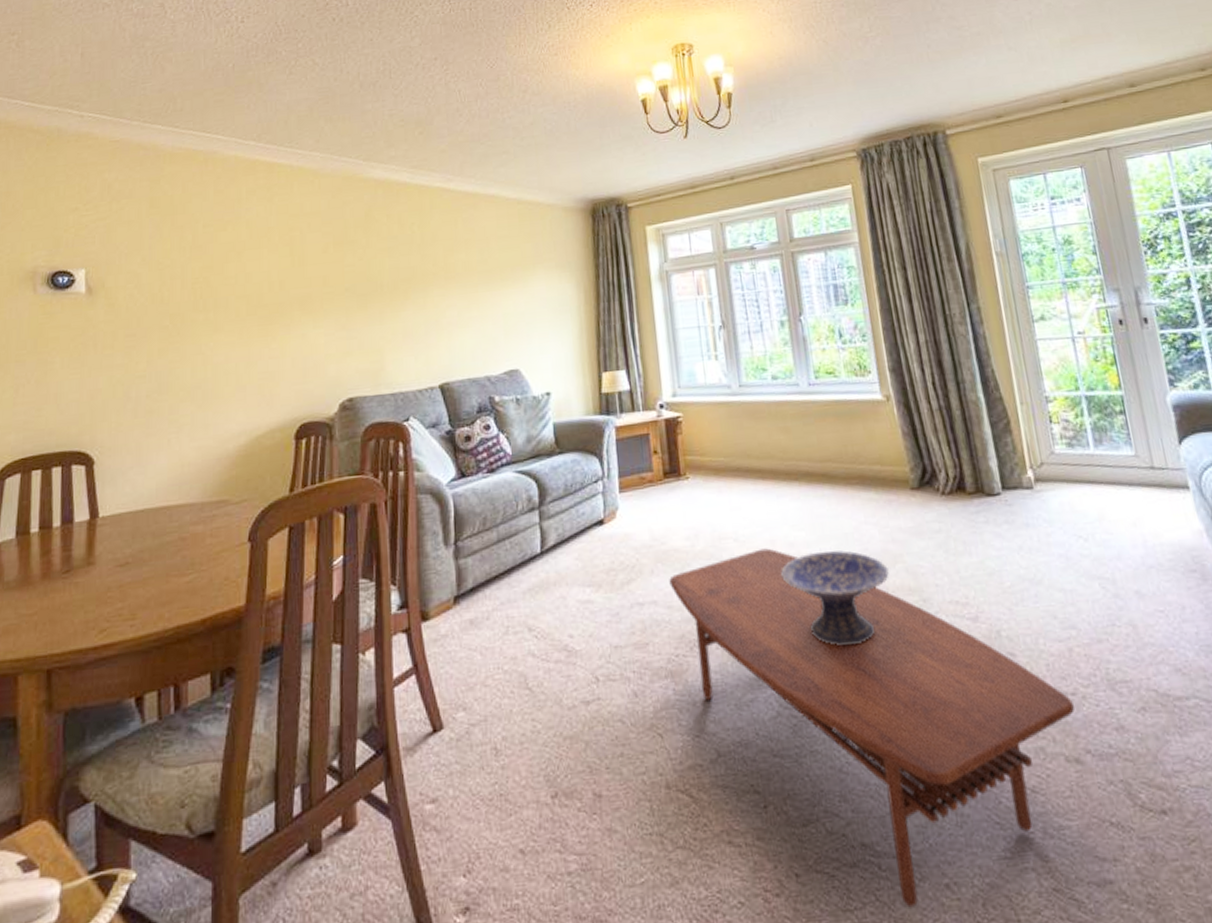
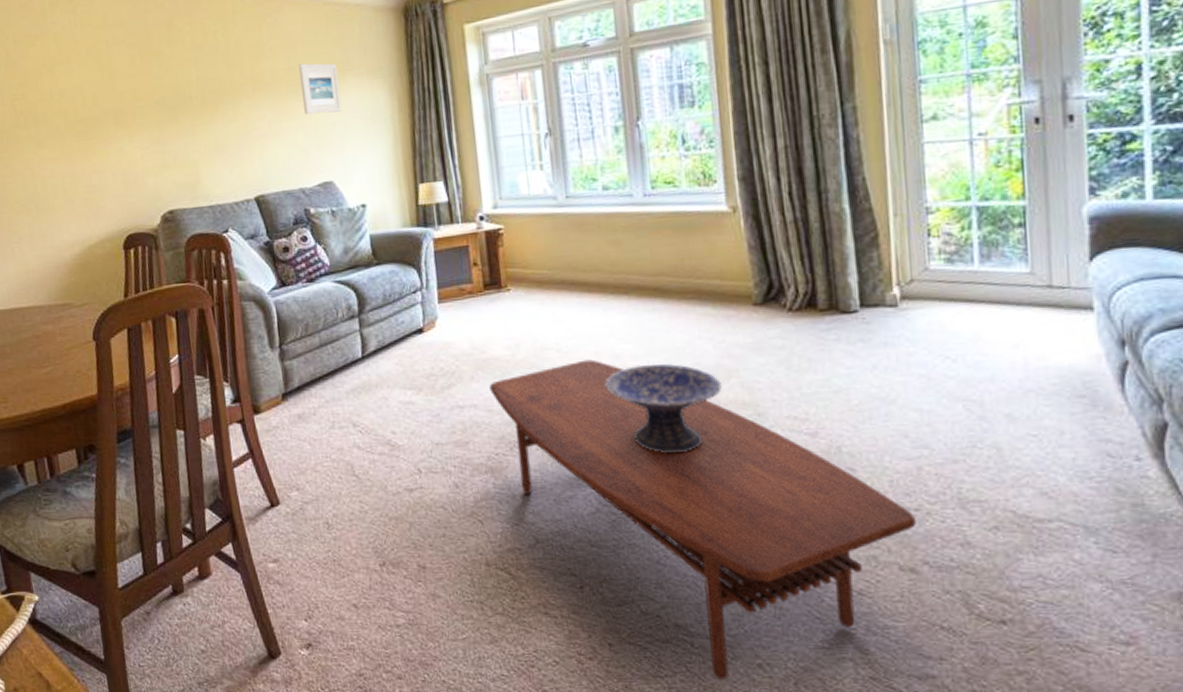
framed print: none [490,256,531,305] -> present [298,63,342,115]

